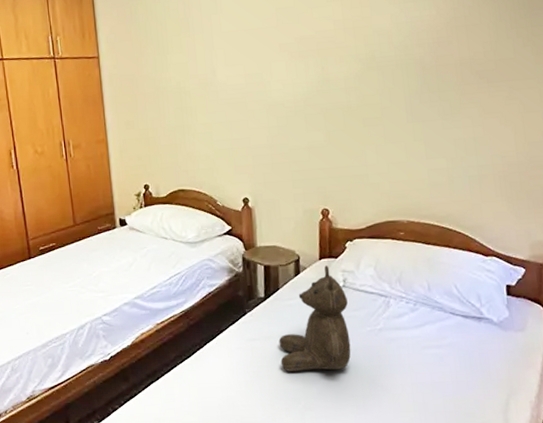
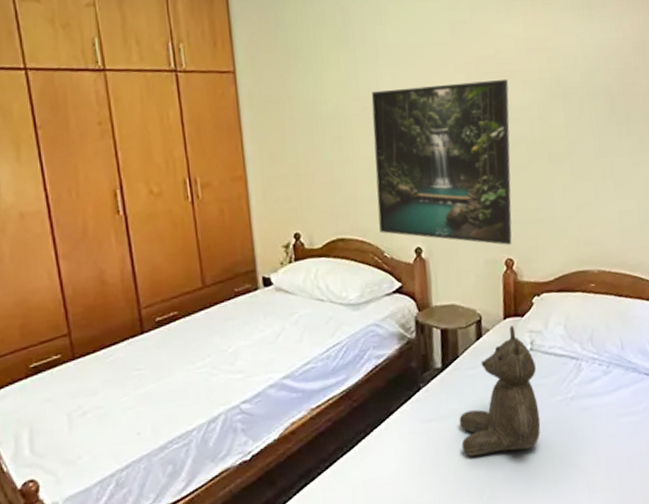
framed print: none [207,55,328,197] -> present [371,78,512,245]

